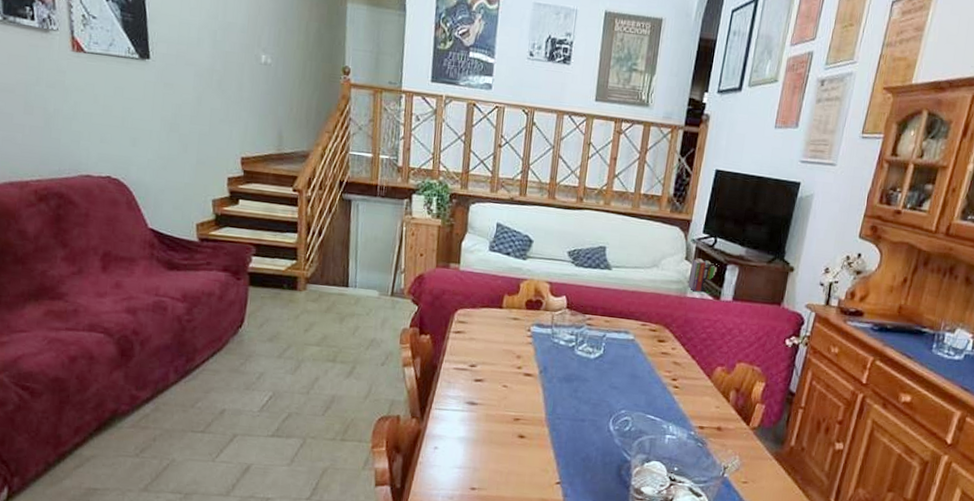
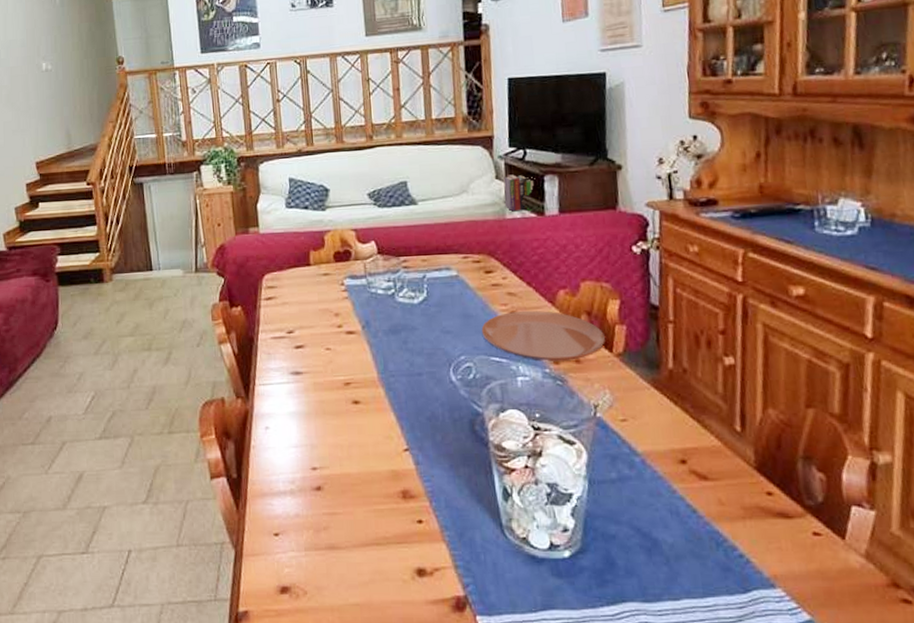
plate: none [644,378,747,428] -> present [481,310,606,362]

